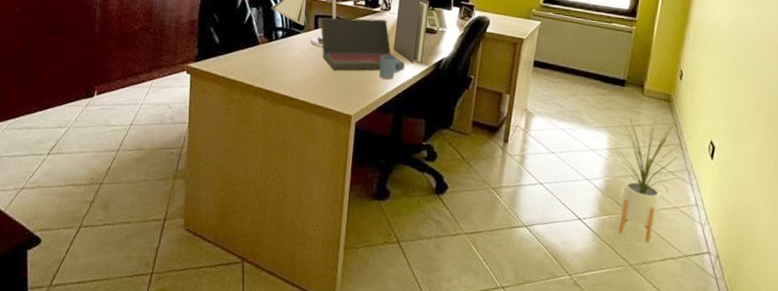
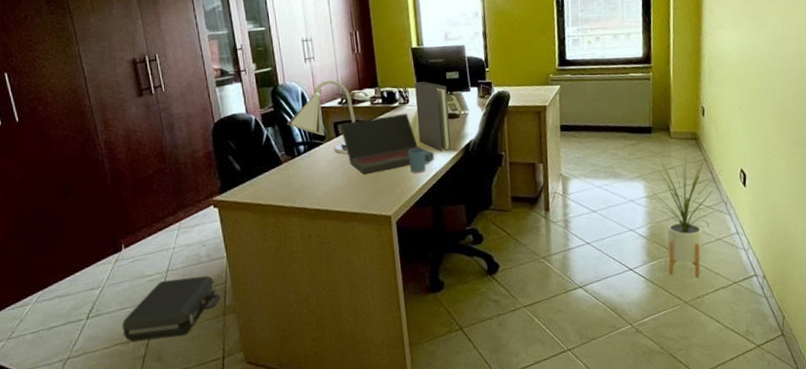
briefcase: none [77,133,176,190] -> present [122,276,222,342]

